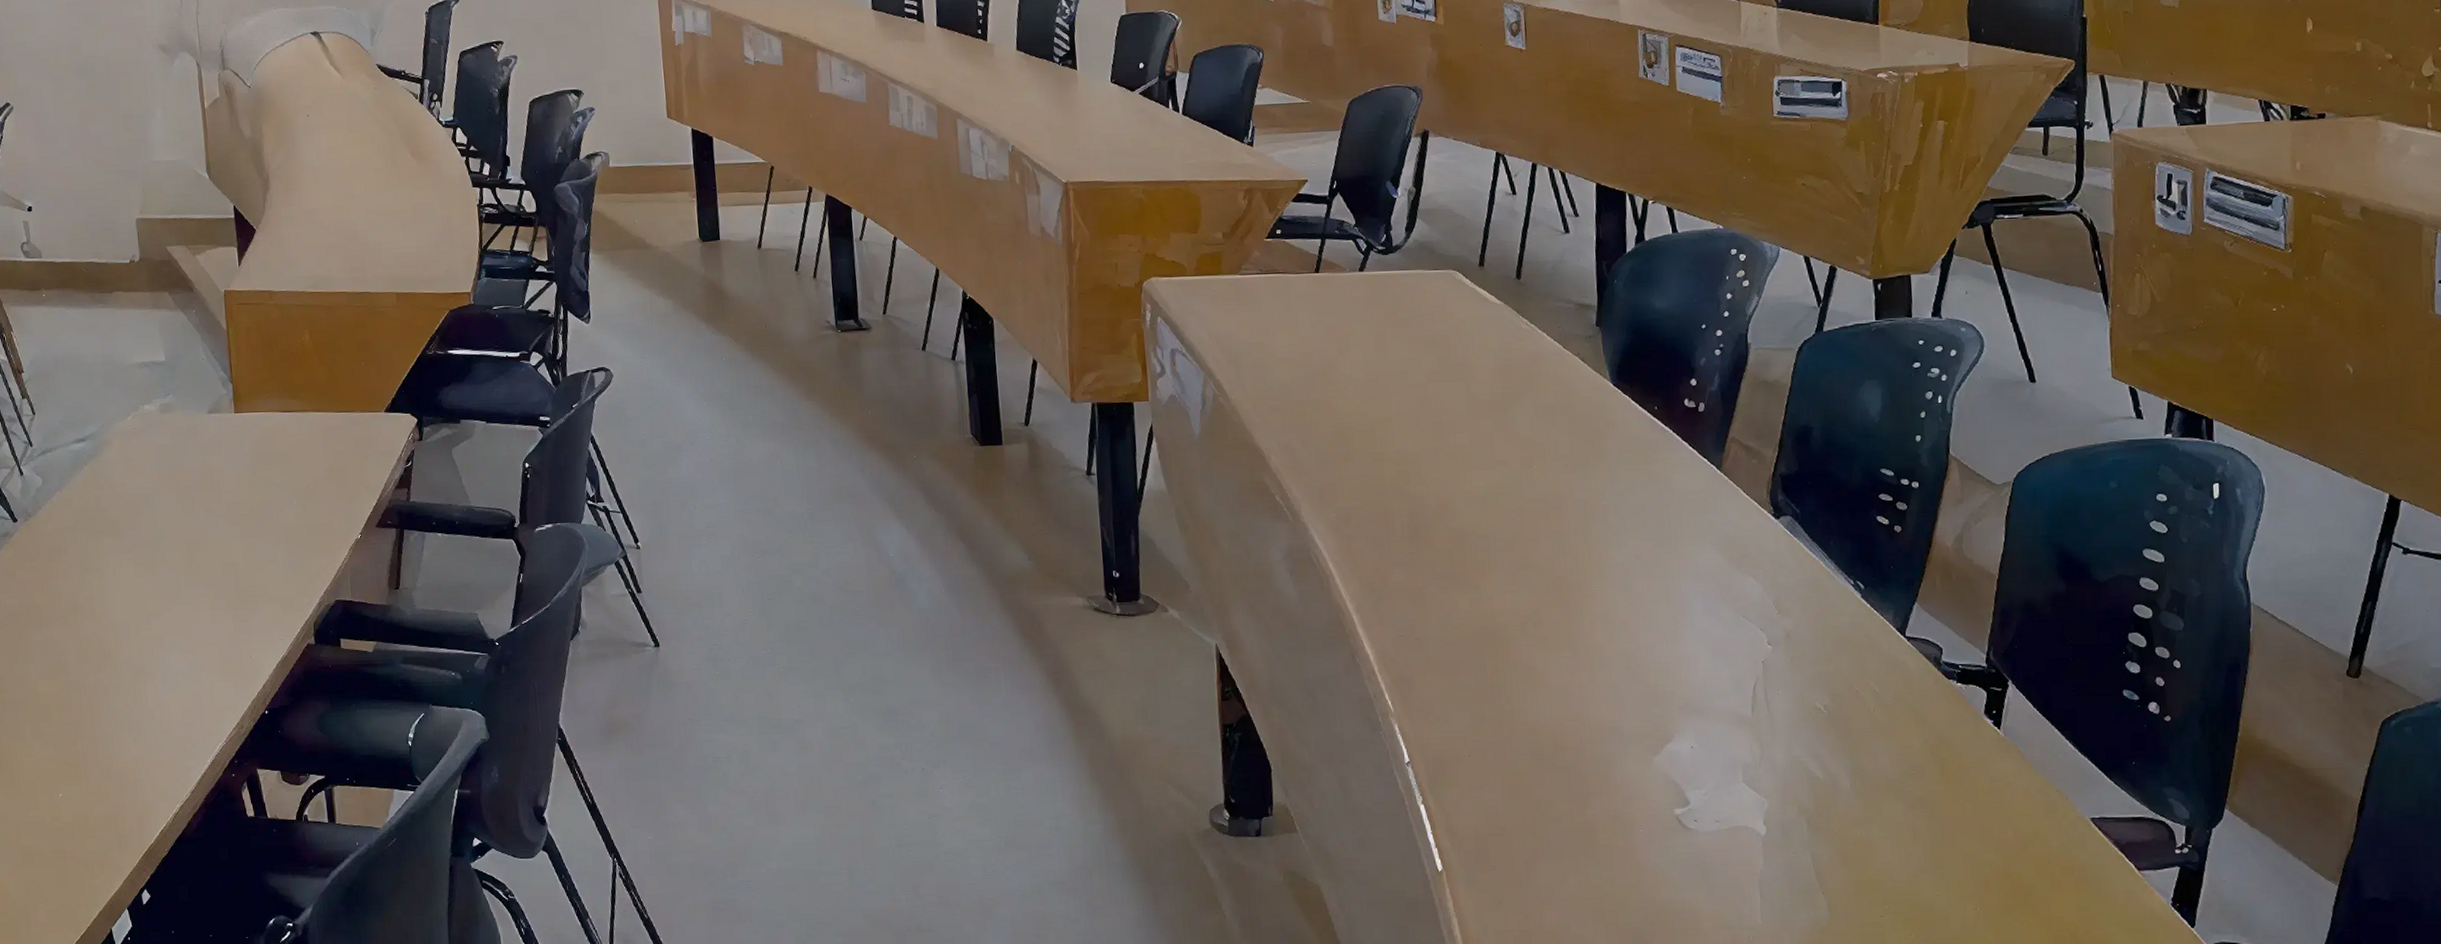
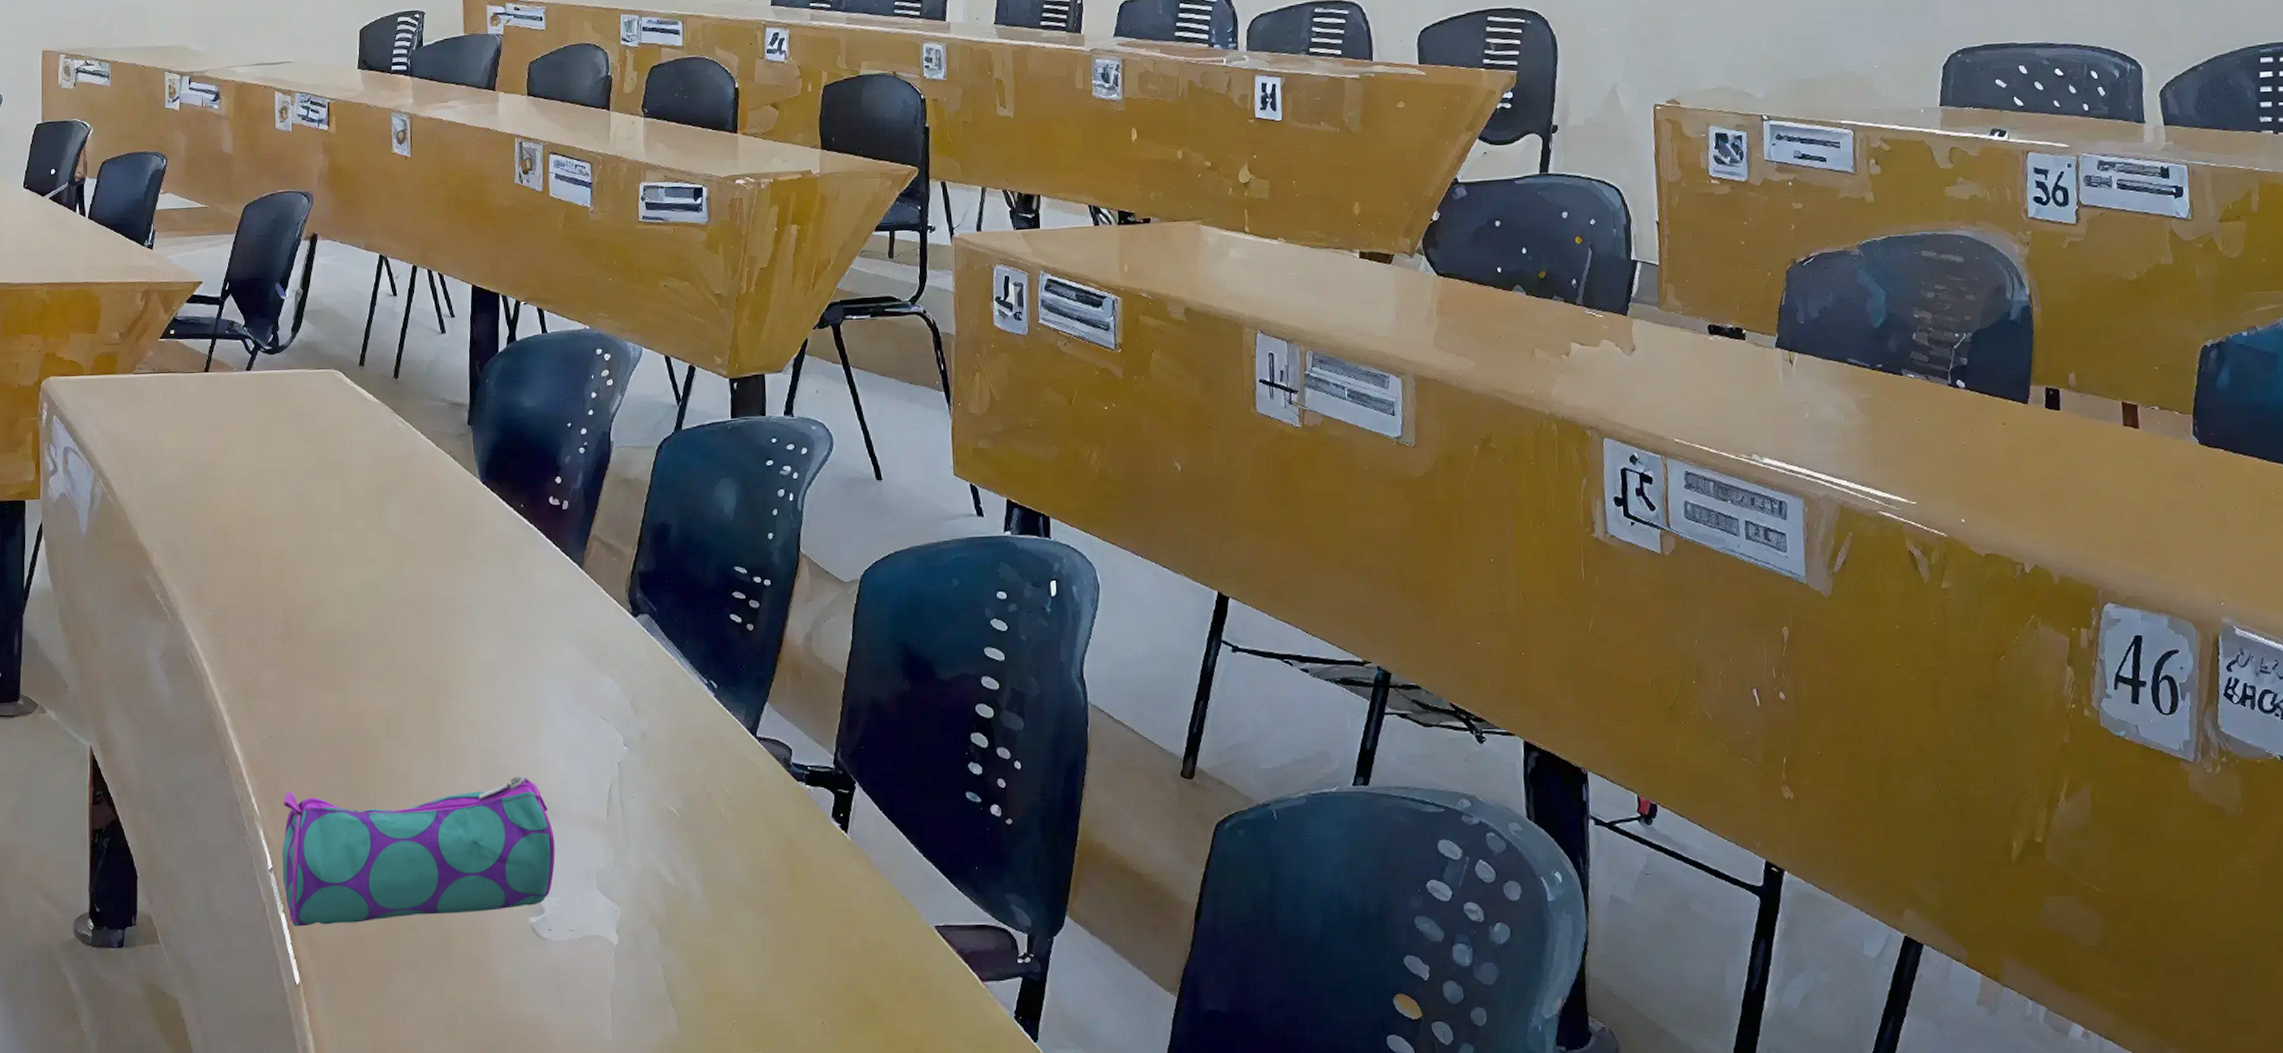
pencil case: none [1418,673,1700,818] -> present [282,775,555,927]

